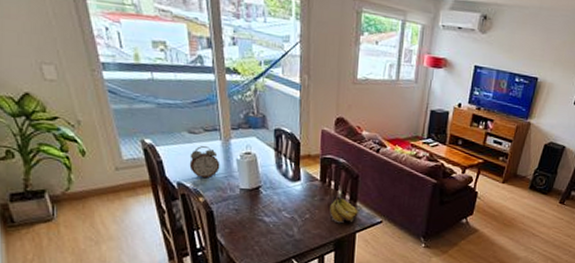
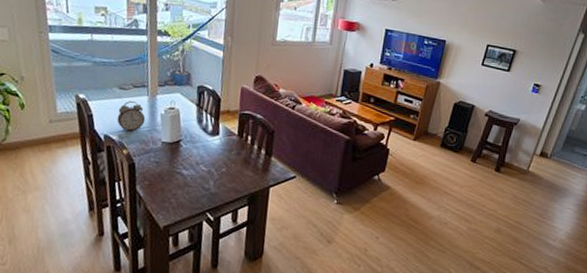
fruit: present [330,195,358,224] -> none [245,149,273,178]

